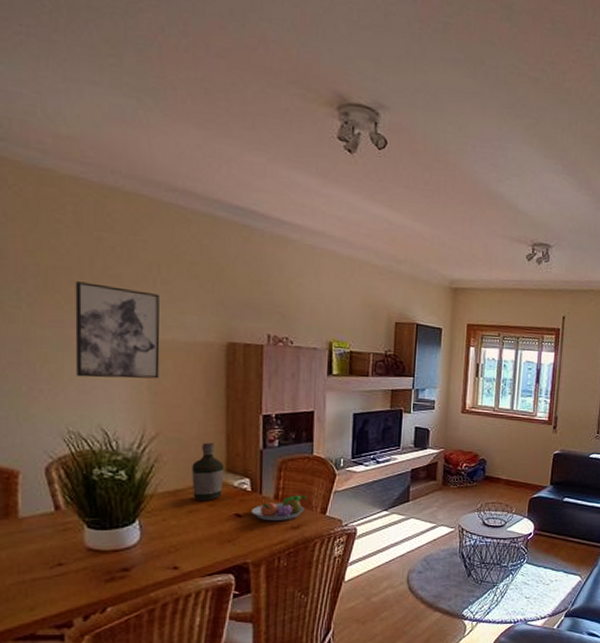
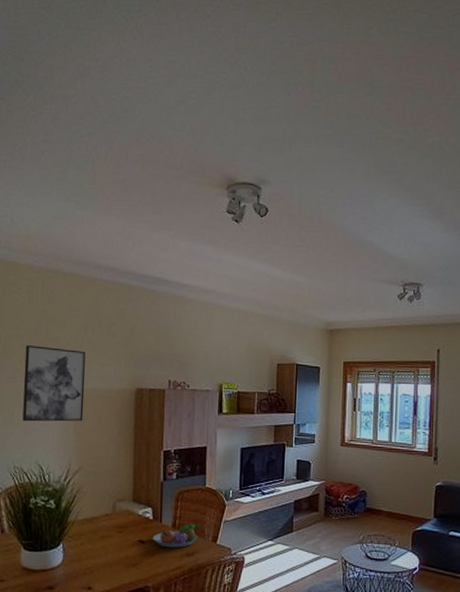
bottle: present [192,443,225,502] -> none [105,476,132,528]

